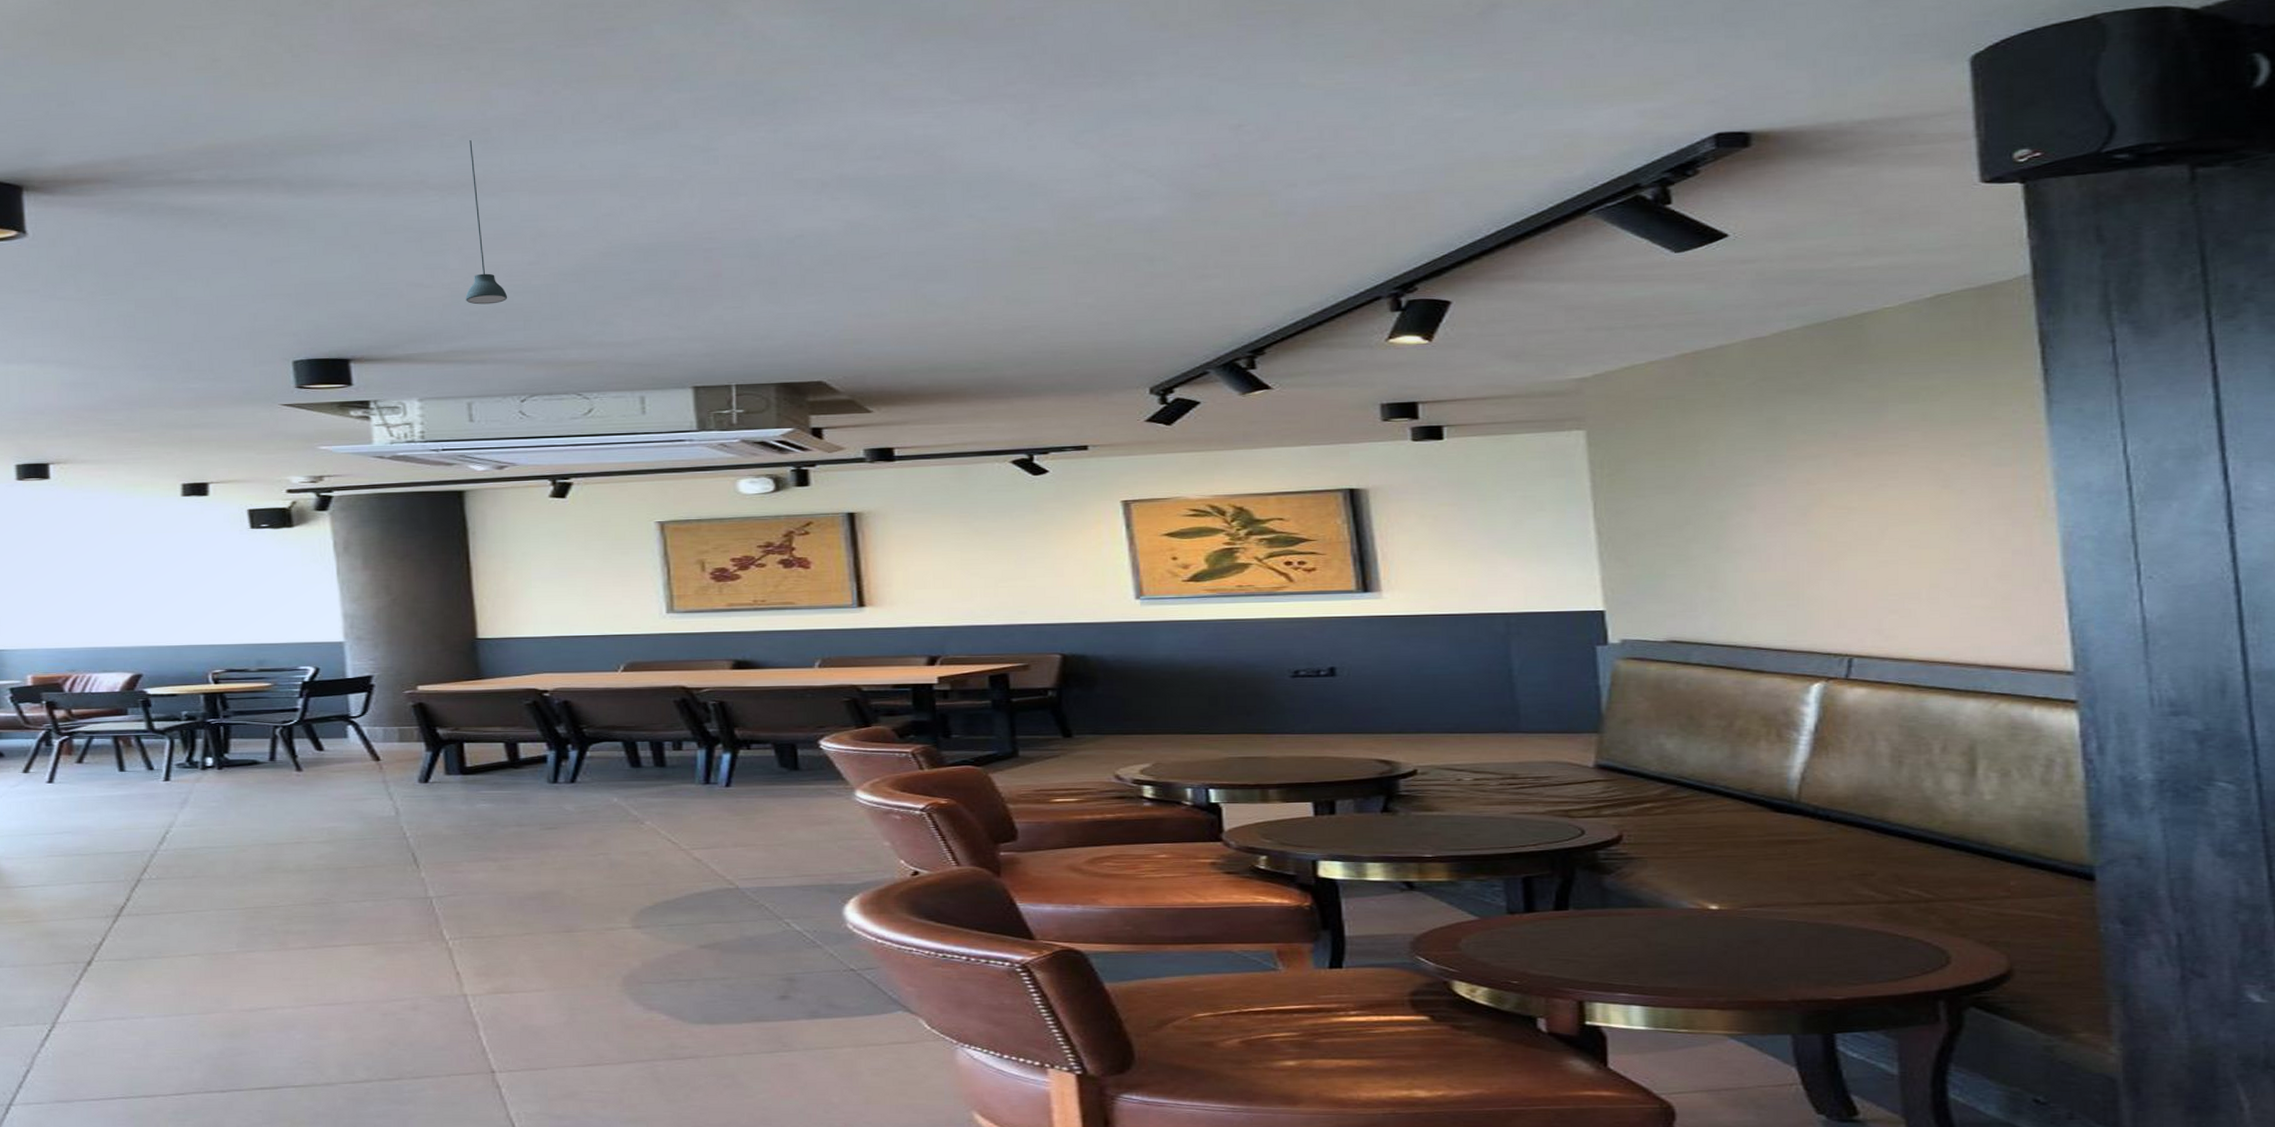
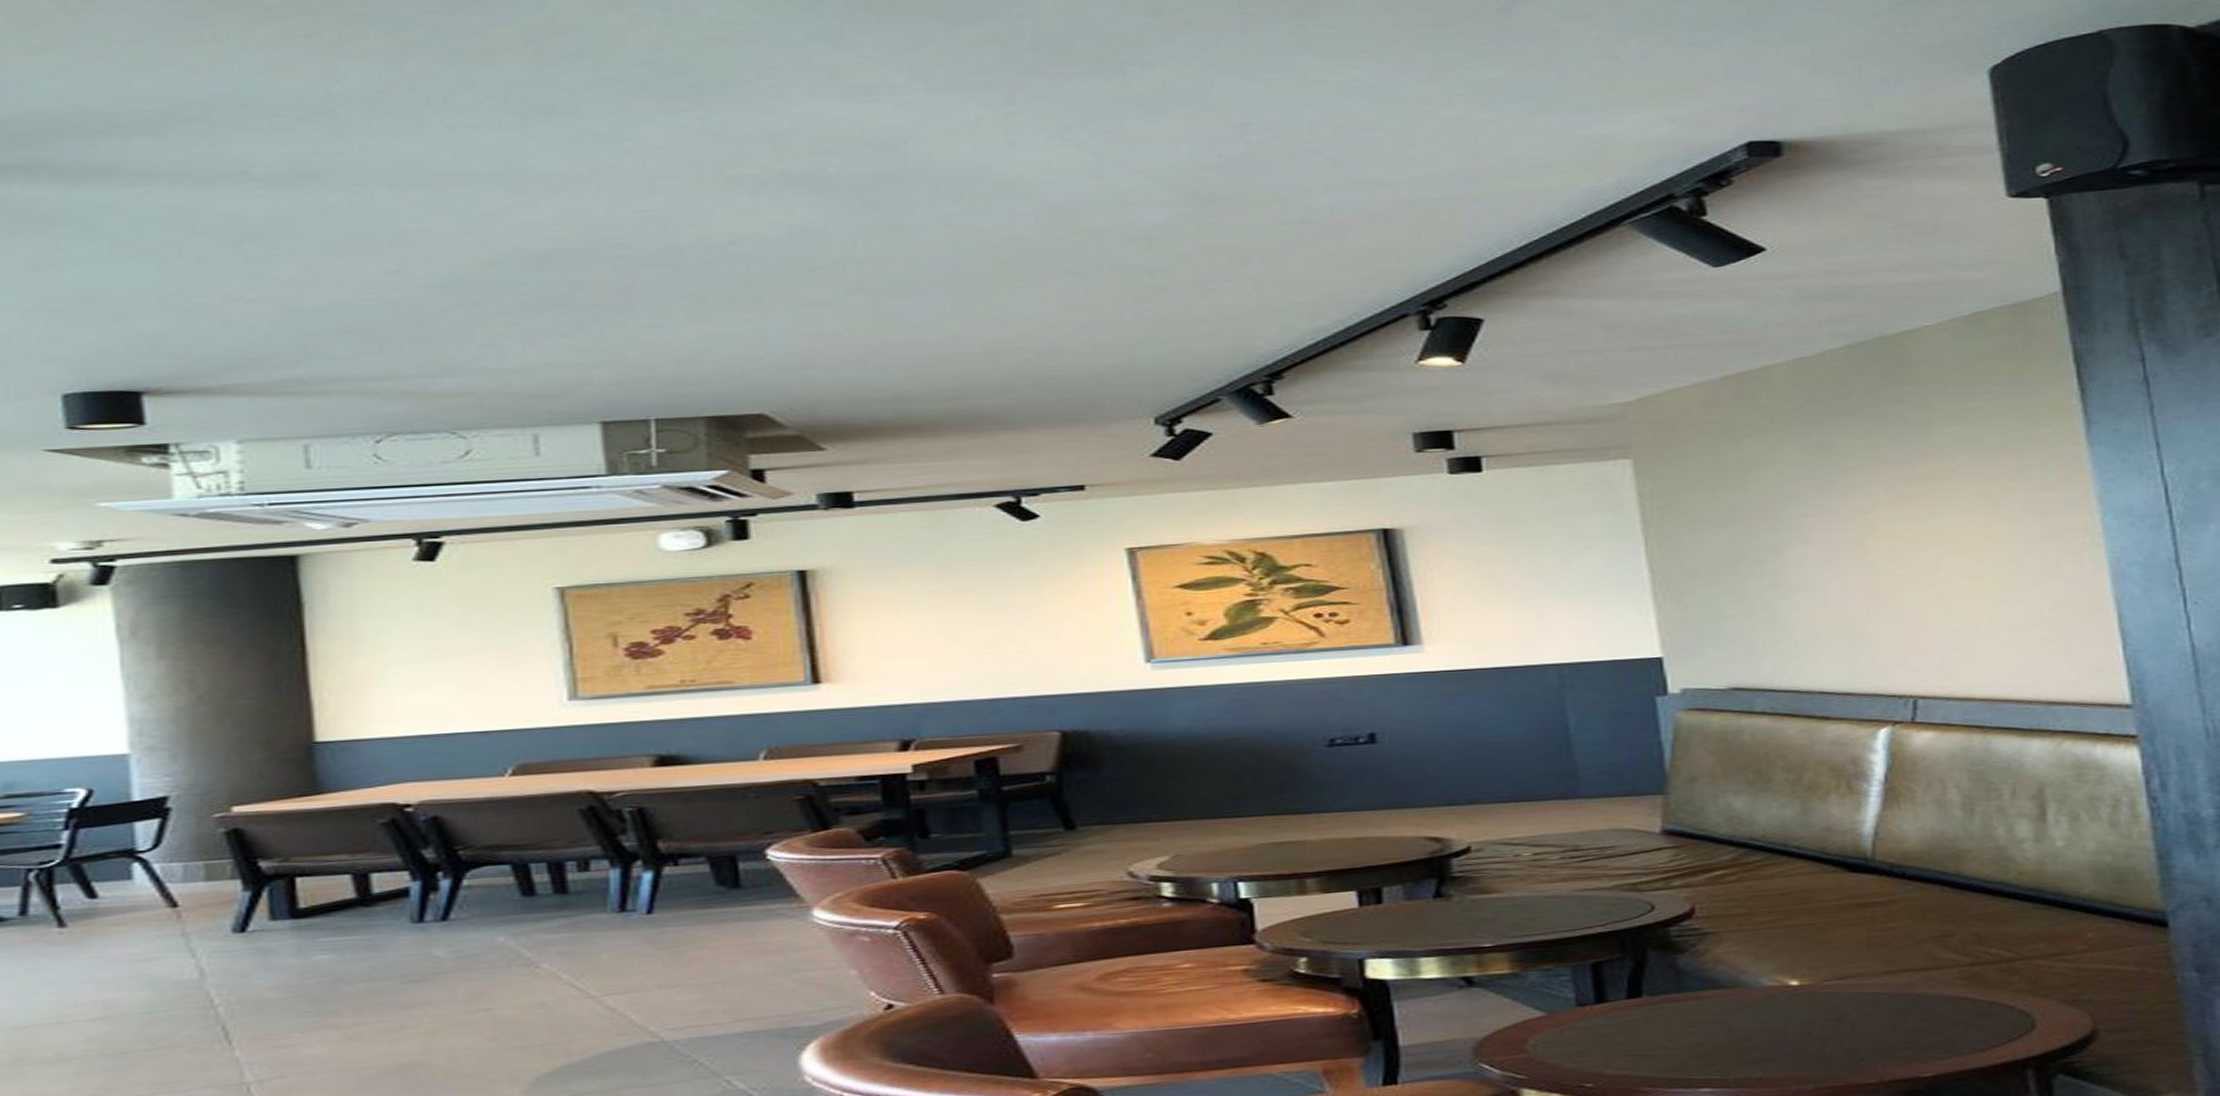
pendant light: present [465,140,508,305] -> none [302,122,359,323]

